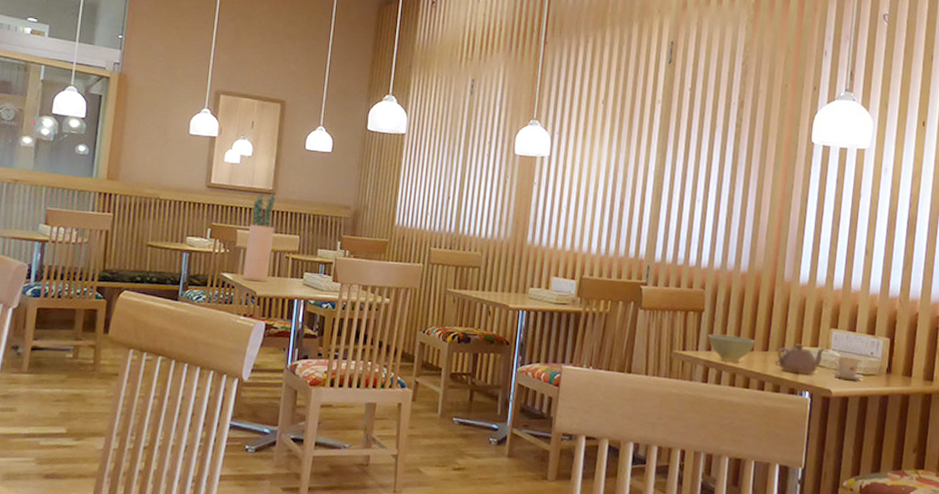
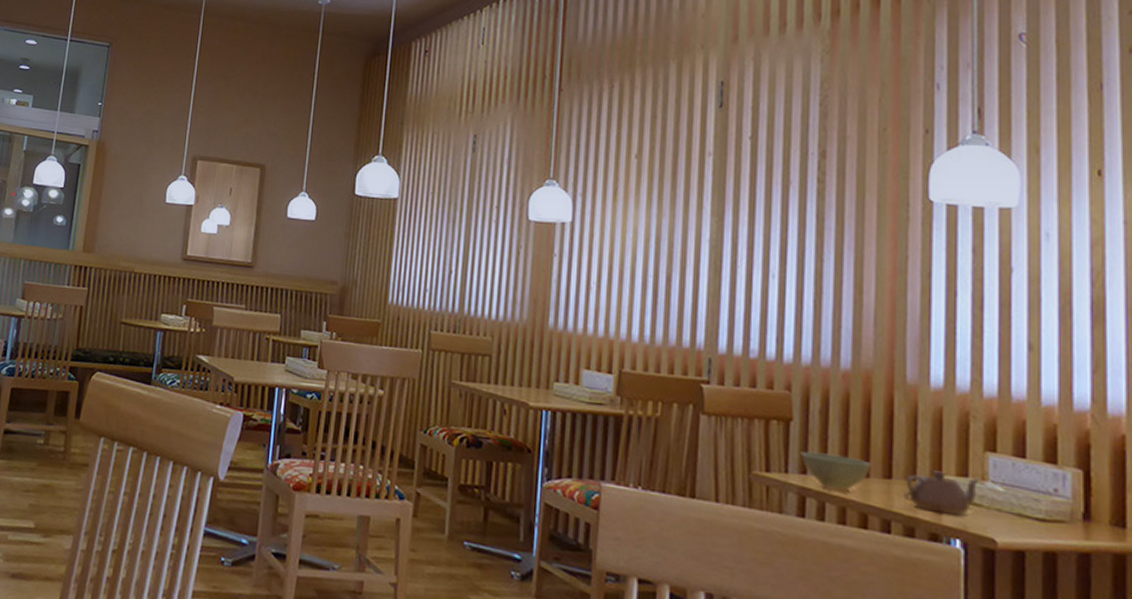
vase: present [243,190,277,282] -> none [219,263,256,367]
teacup: present [831,356,865,381] -> none [992,491,1048,529]

